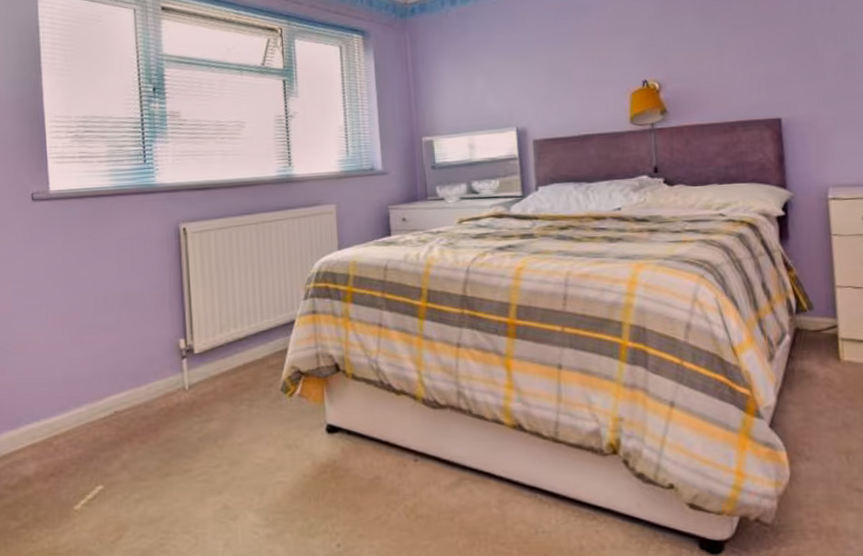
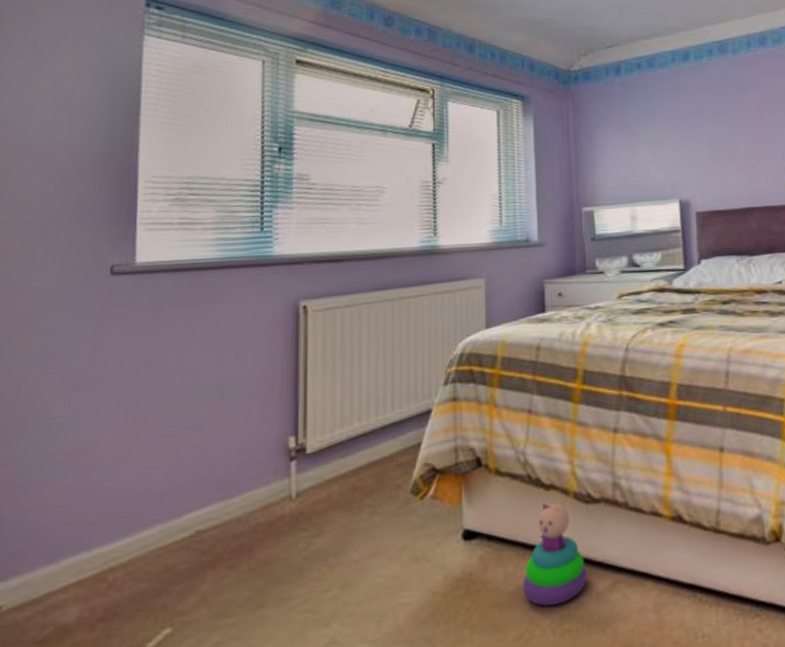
stacking toy: none [380,406,437,495] -> present [523,502,588,607]

